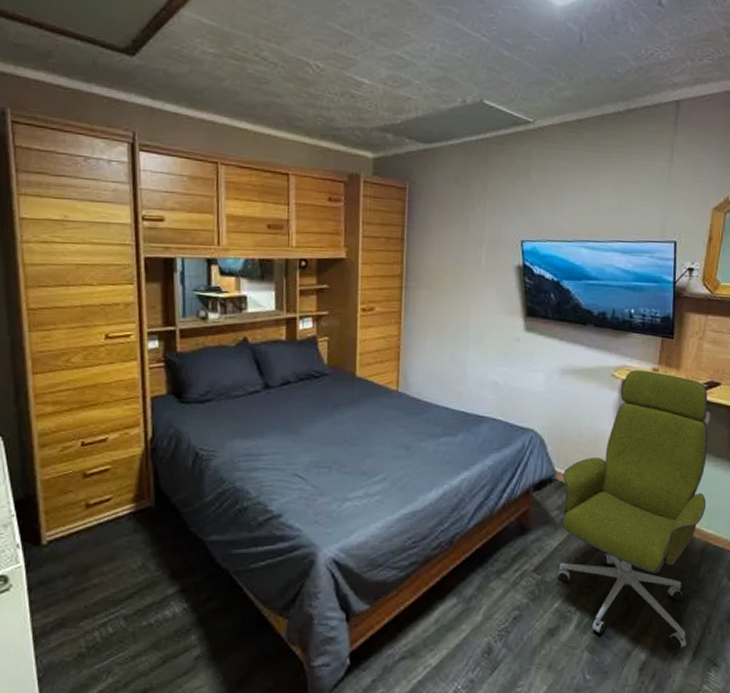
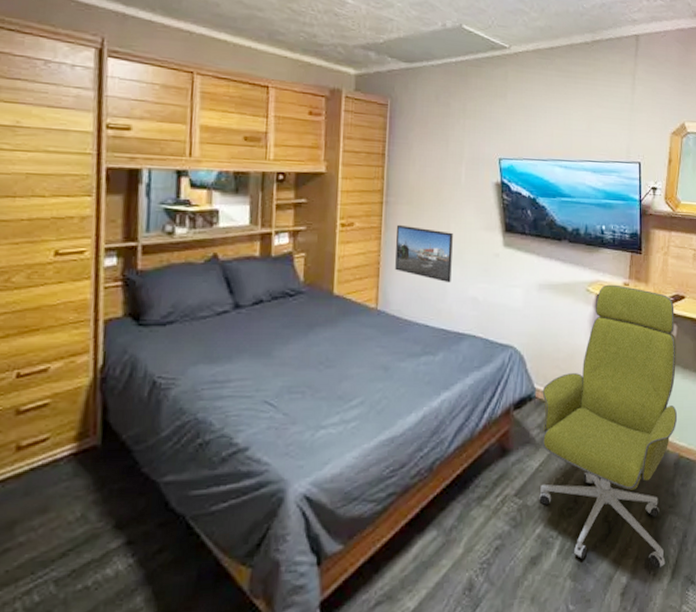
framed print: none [415,309,473,367] -> present [395,224,453,283]

